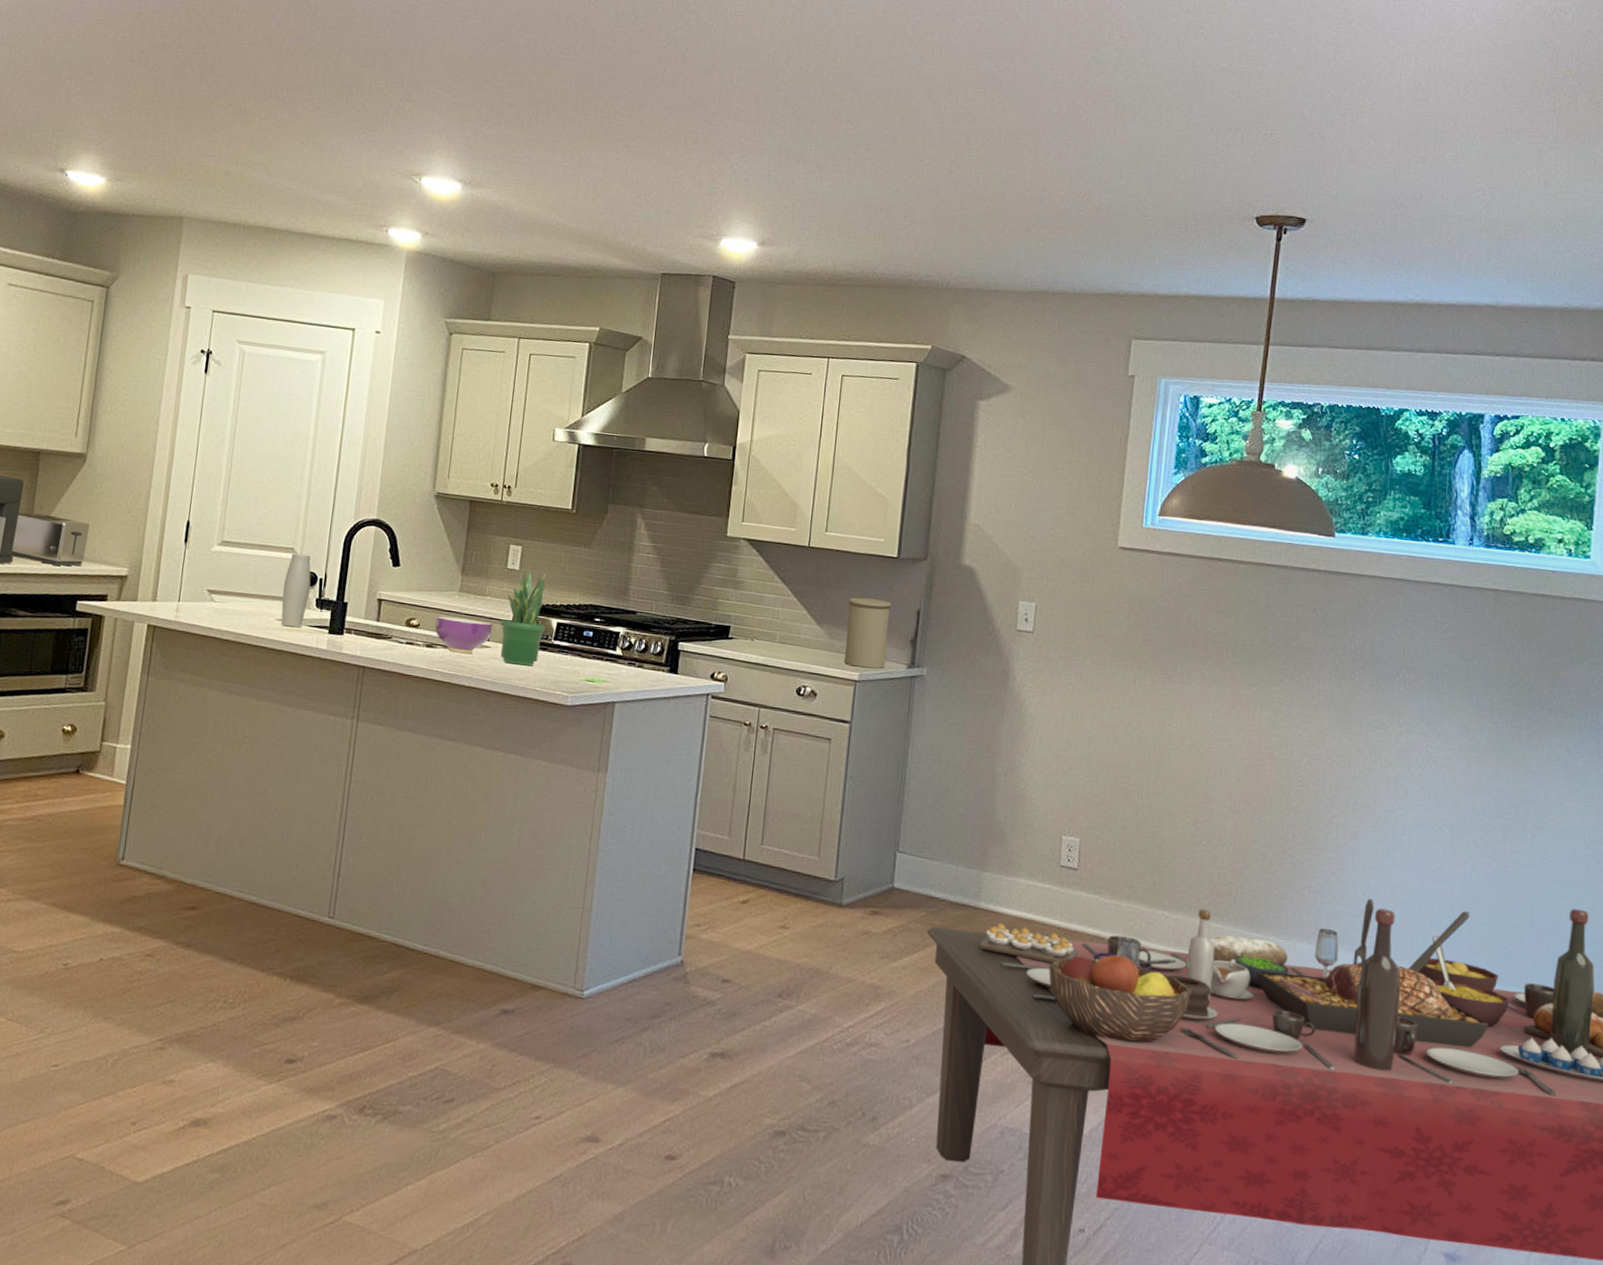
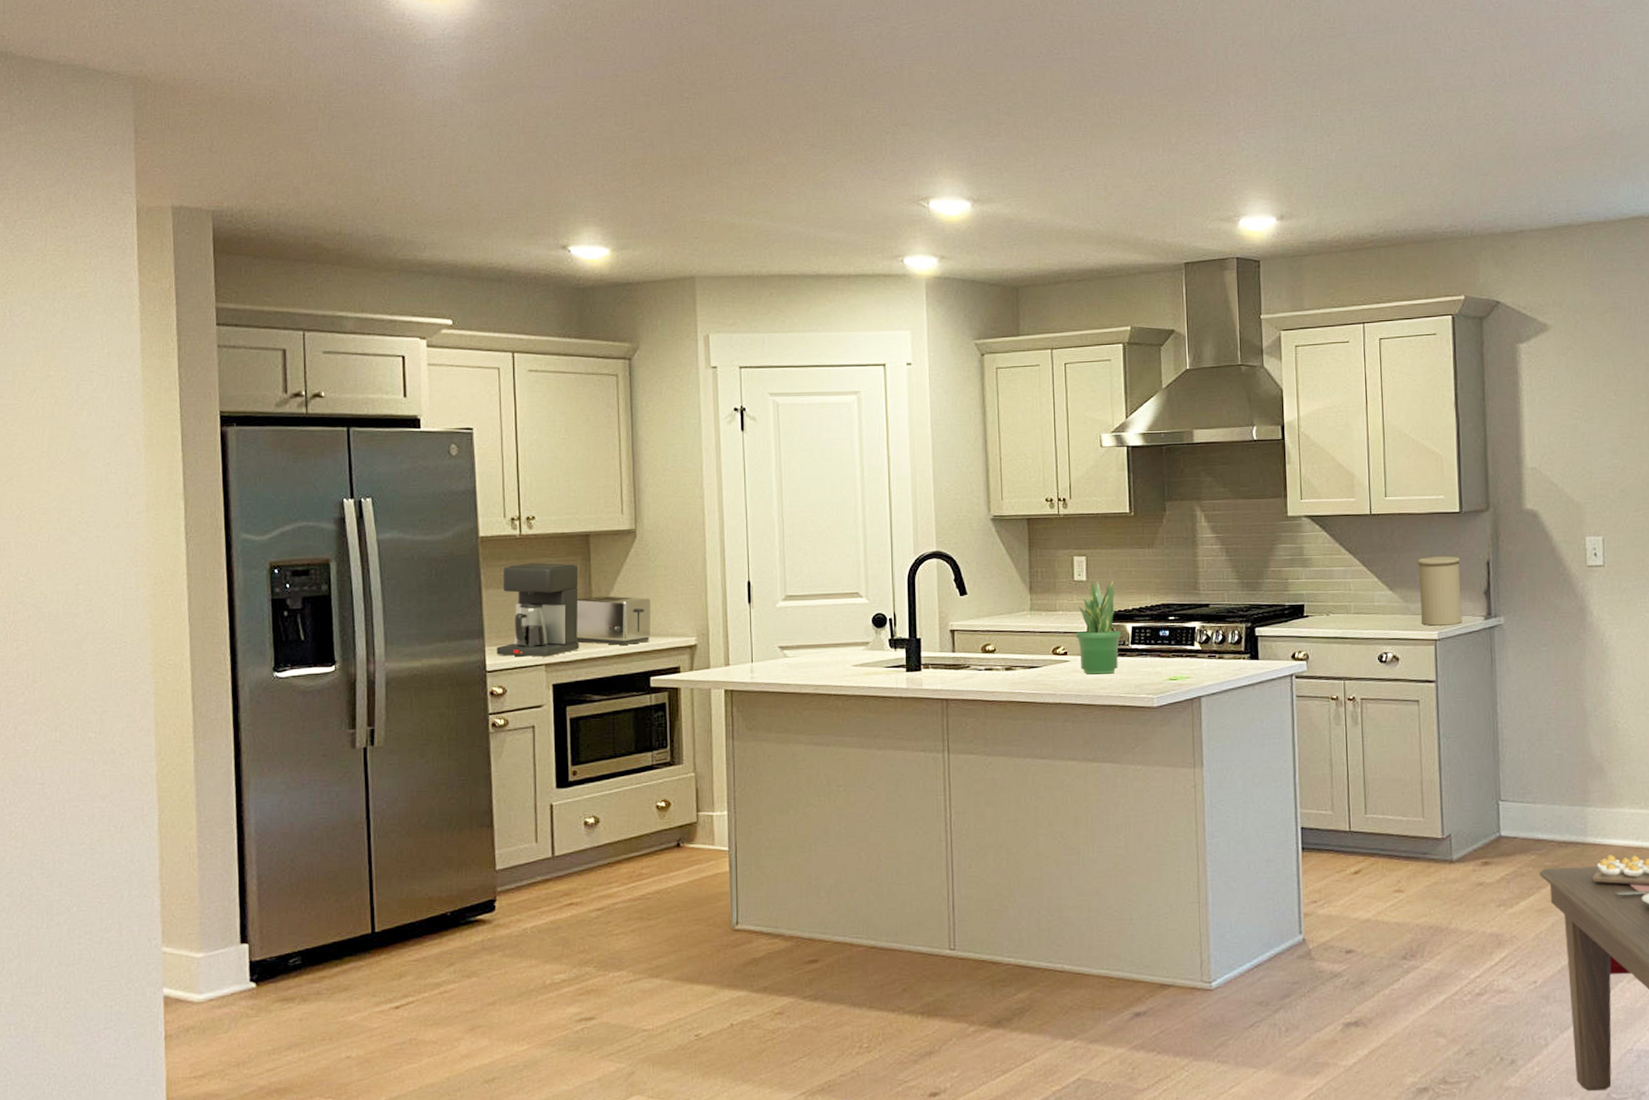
vase: present [281,553,311,628] -> none [853,597,881,671]
bowl: present [434,616,494,654] -> none [1010,636,1069,671]

